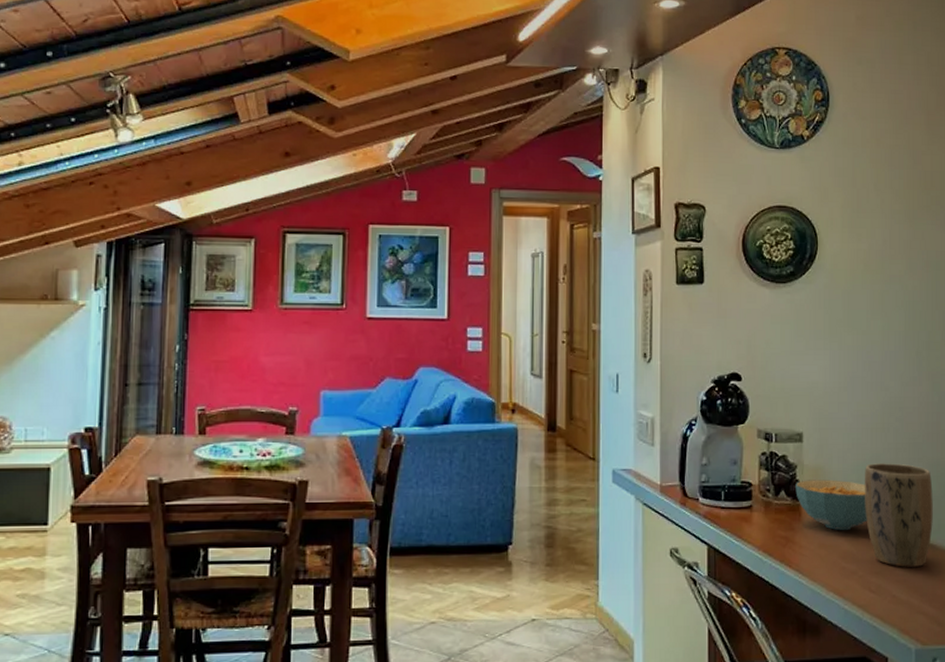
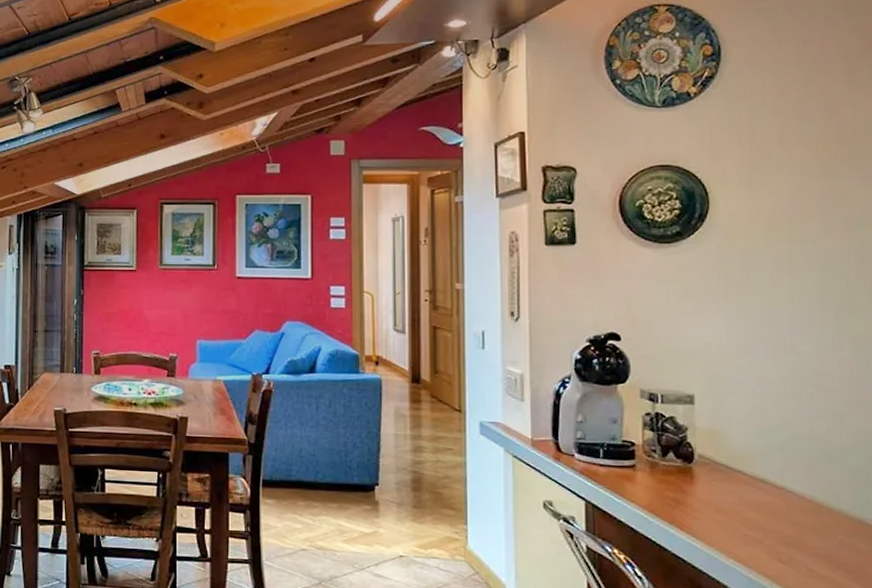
cereal bowl: present [795,479,867,530] -> none [686,443,775,497]
plant pot: present [865,463,933,567] -> none [771,430,860,542]

